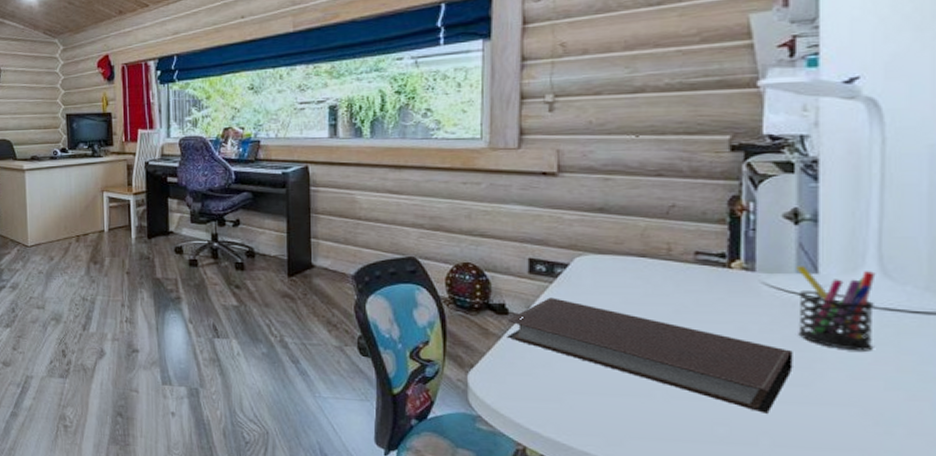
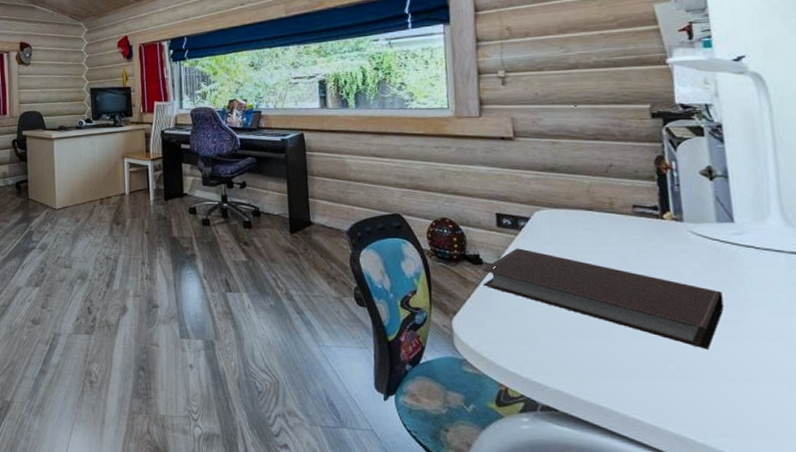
pen holder: present [796,266,876,351] -> none [716,216,787,291]

